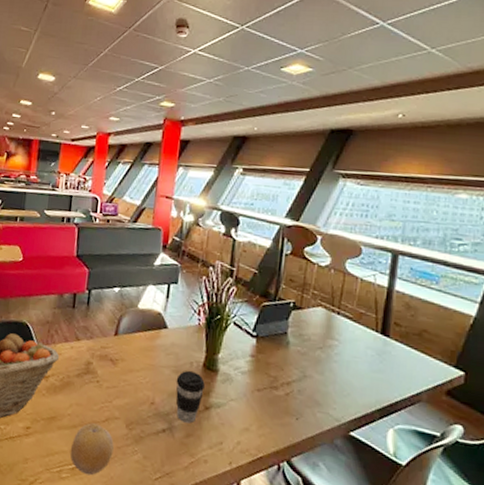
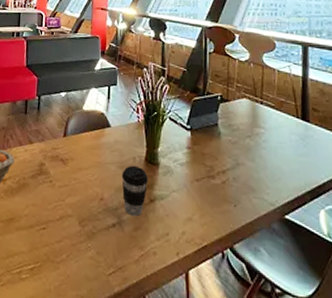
fruit: present [70,423,114,476] -> none [28,222,69,275]

